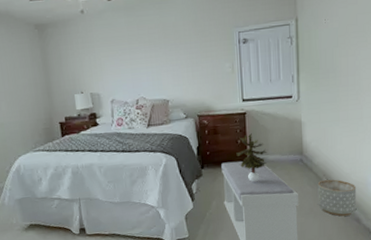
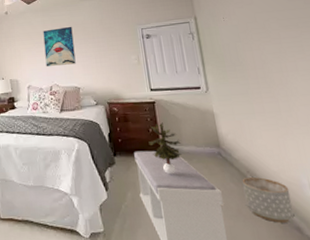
wall art: none [127,29,165,77] -> present [43,26,76,66]

